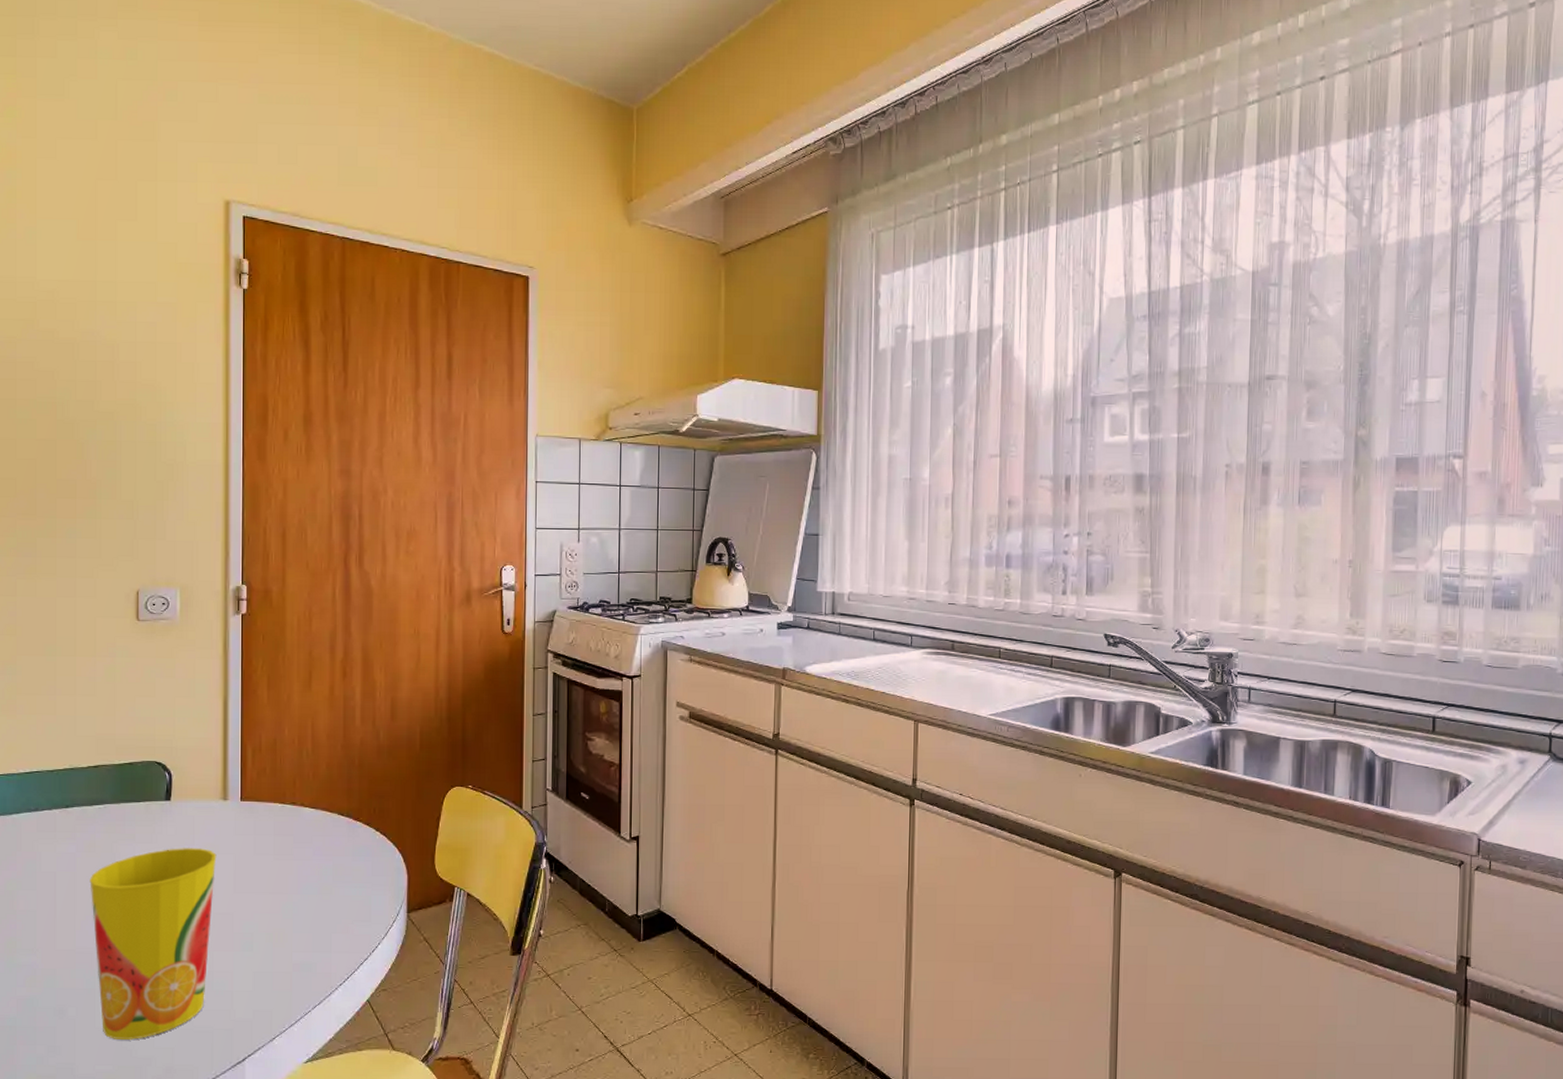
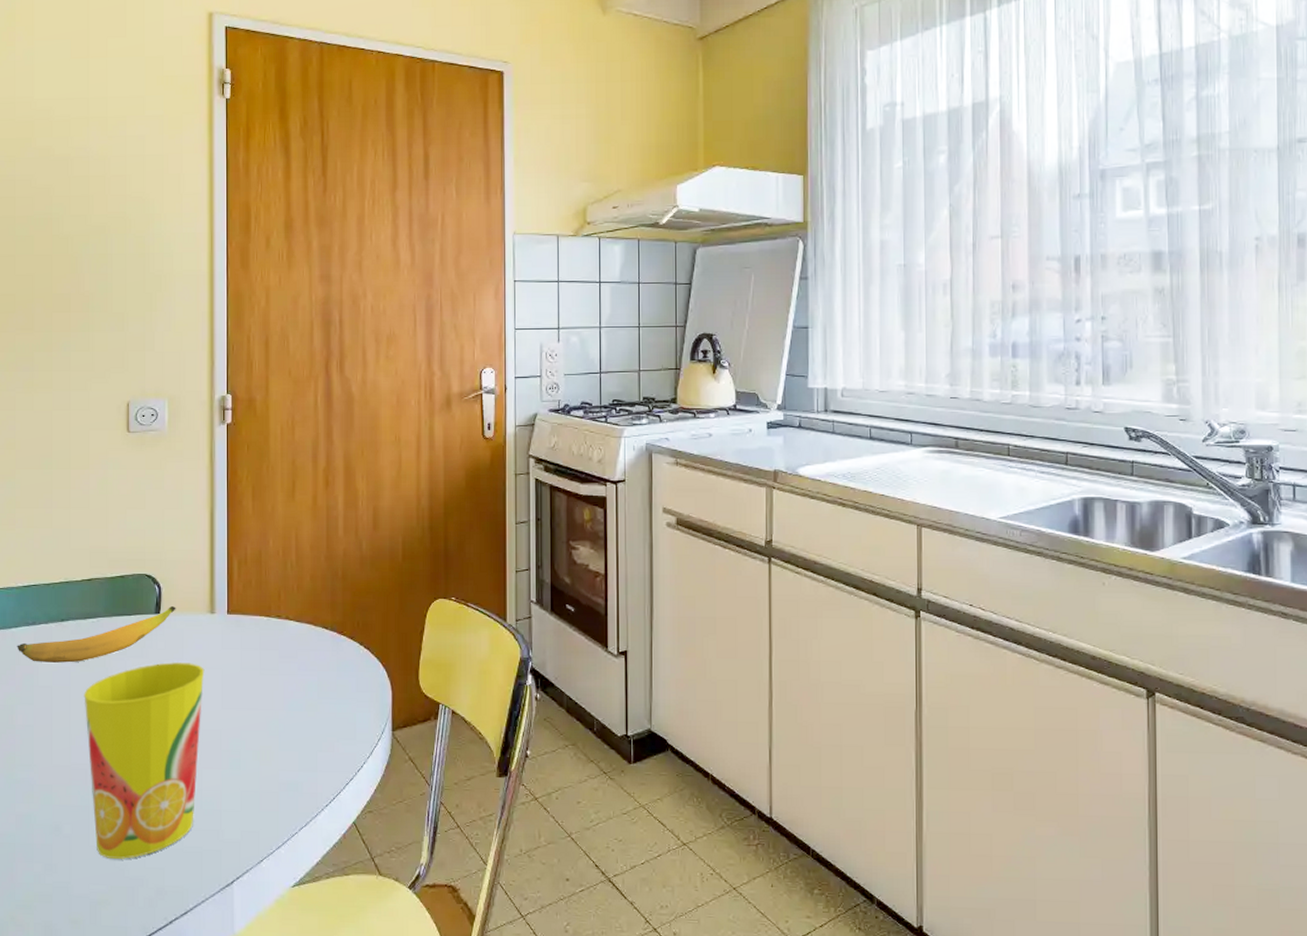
banana: none [18,793,187,849] -> present [17,606,176,663]

